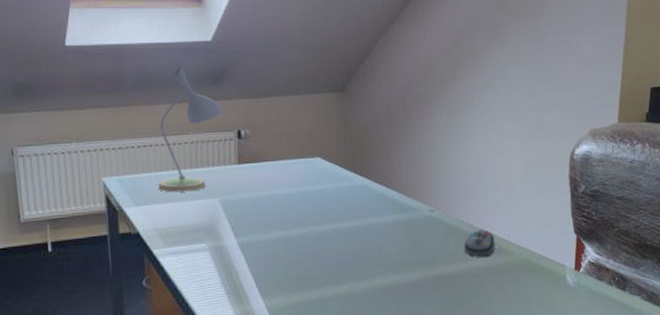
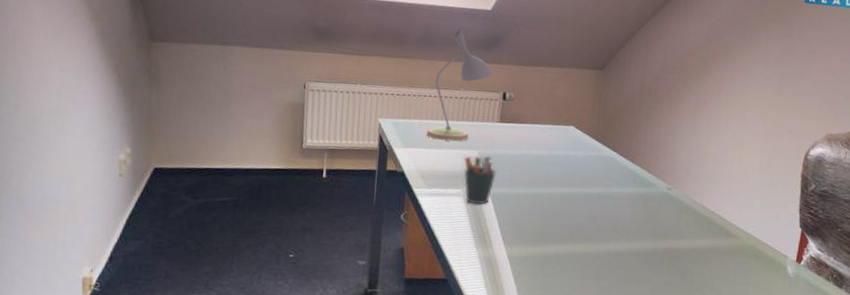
pen holder: none [204,202,243,258] -> present [464,156,497,205]
computer mouse: present [463,230,496,257] -> none [694,212,725,238]

